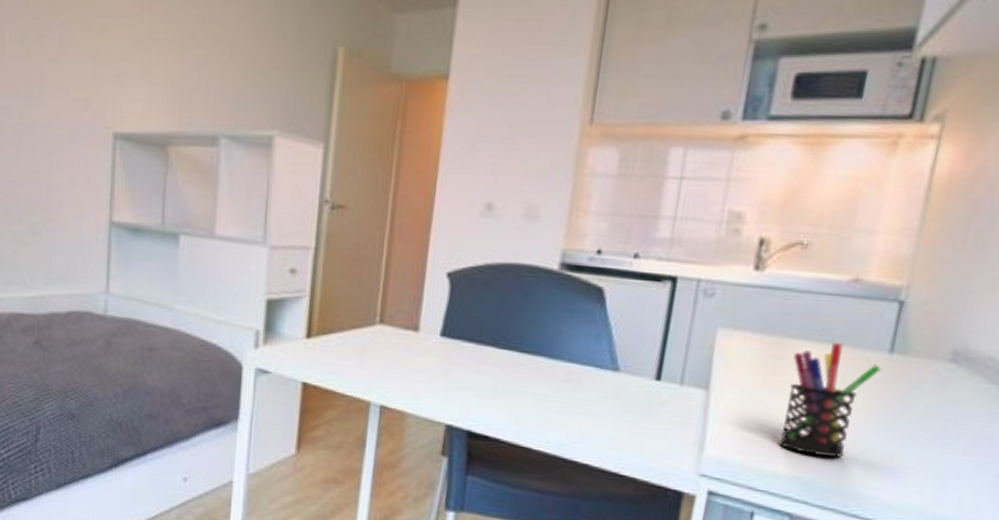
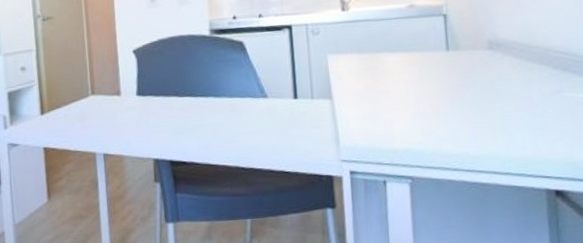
pen holder: present [779,343,882,459] -> none [384,50,445,132]

